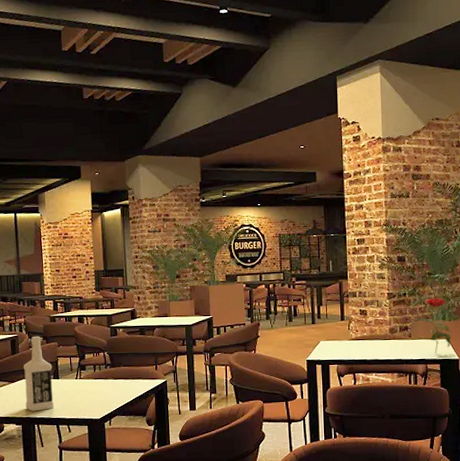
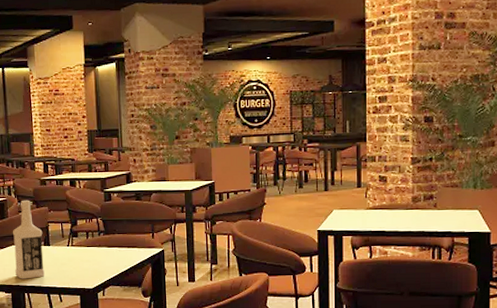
flower: present [414,298,452,354] -> none [440,163,484,226]

